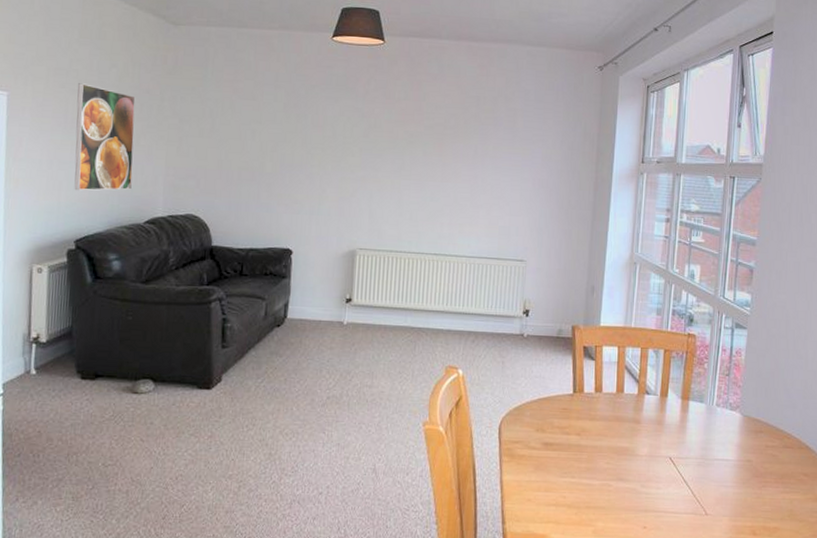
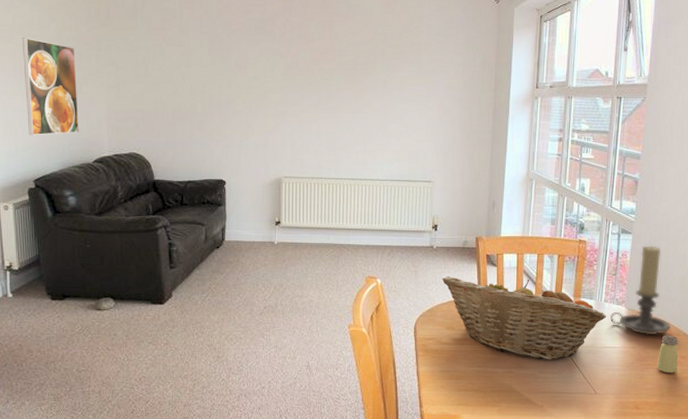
fruit basket: none [533,370,718,473] -> present [442,276,606,361]
candle holder: none [723,343,791,448] -> present [610,246,670,336]
saltshaker: none [776,447,800,494] -> present [657,335,678,374]

